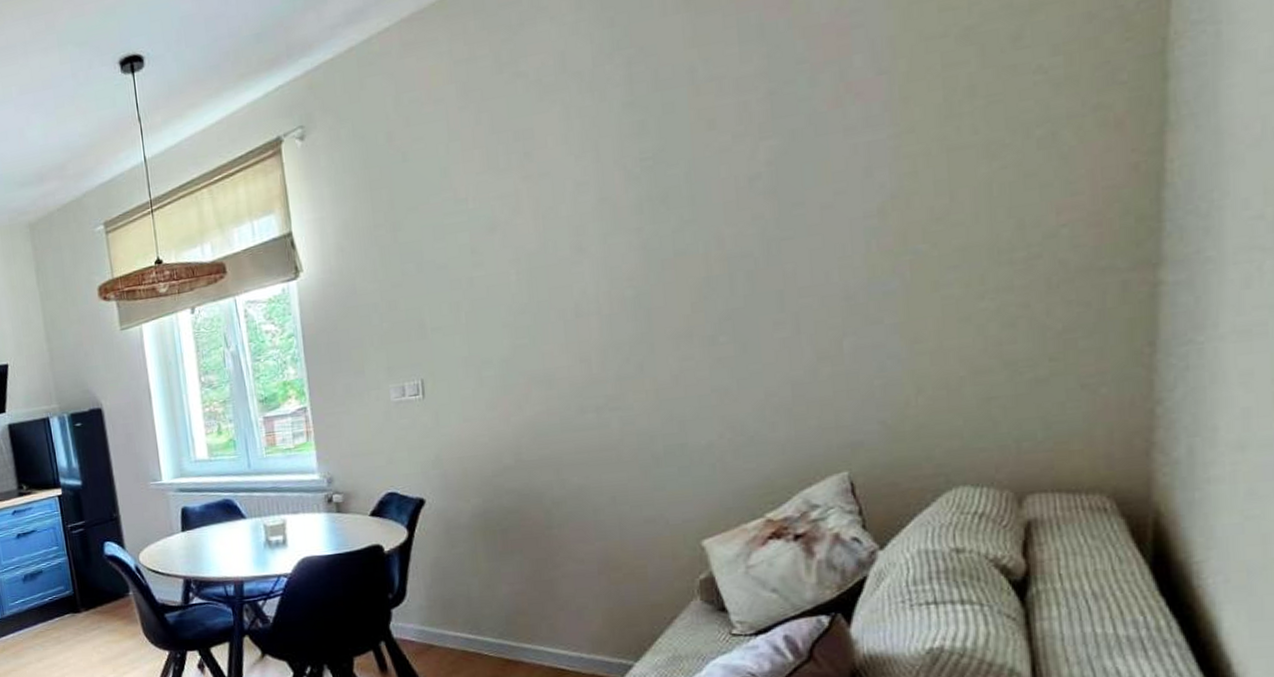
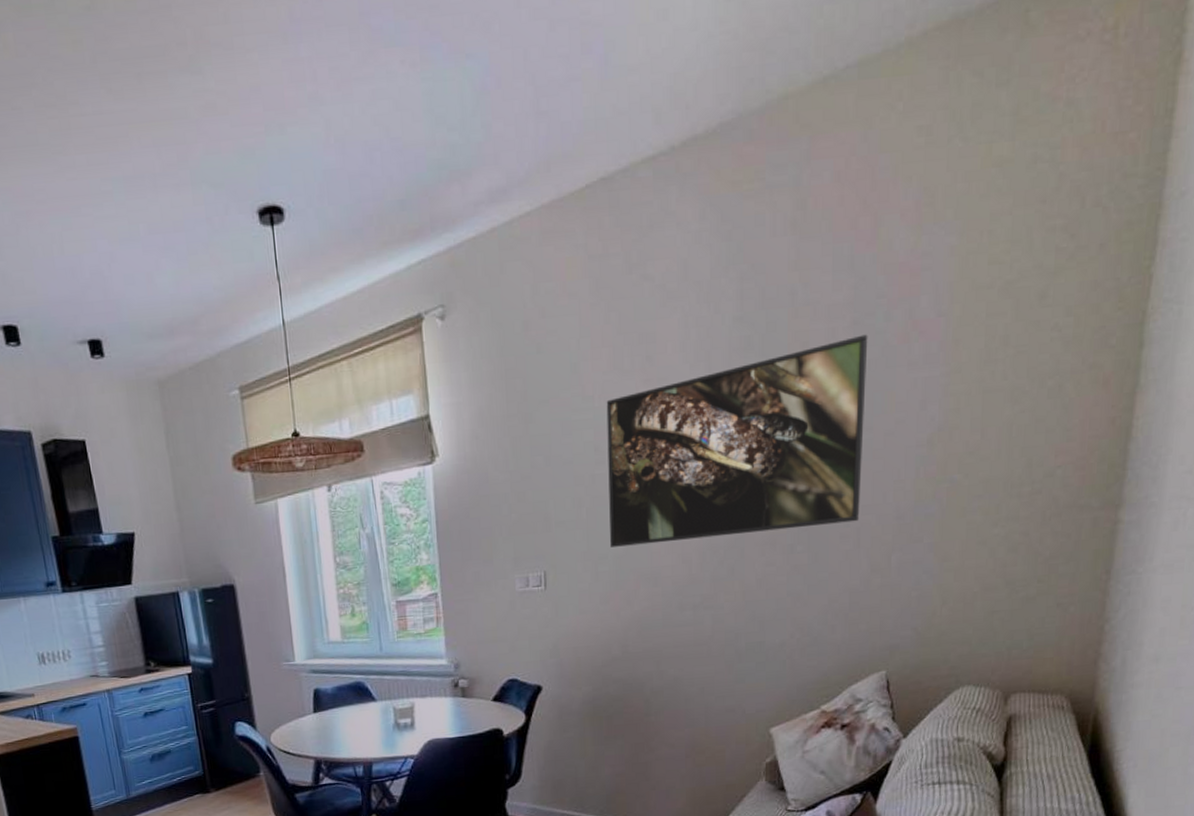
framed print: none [481,103,797,351] -> present [606,334,868,547]

